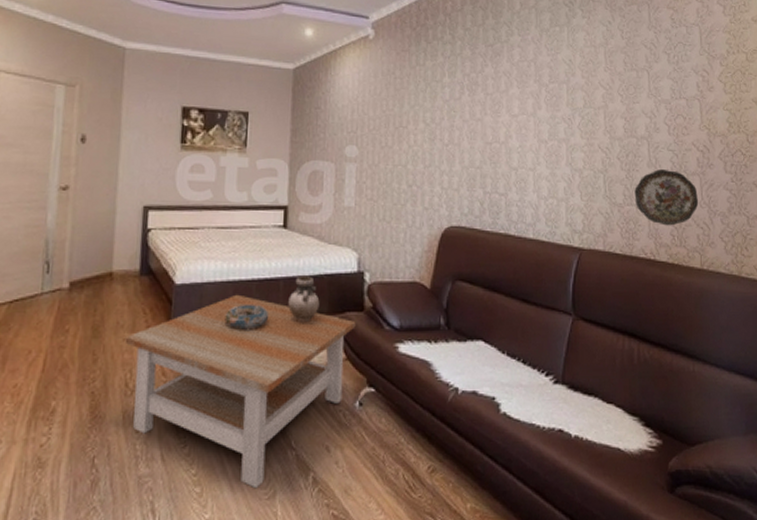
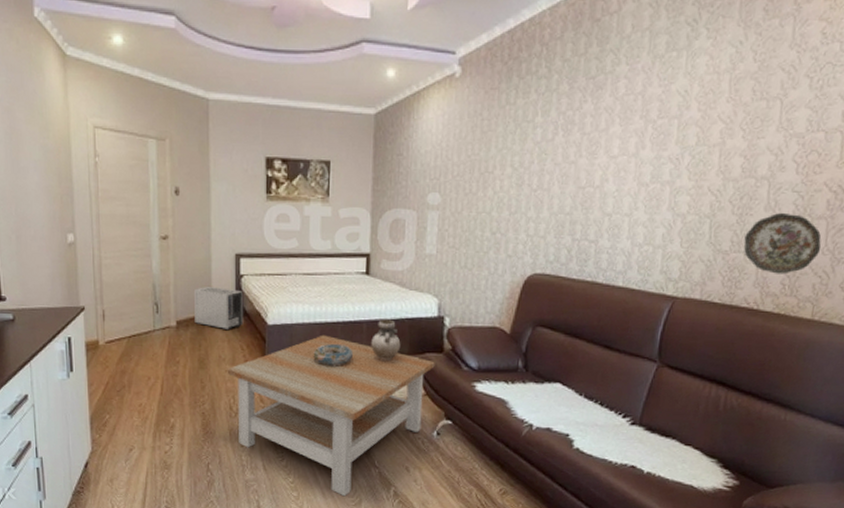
air purifier: none [91,242,149,292] -> present [193,287,244,331]

